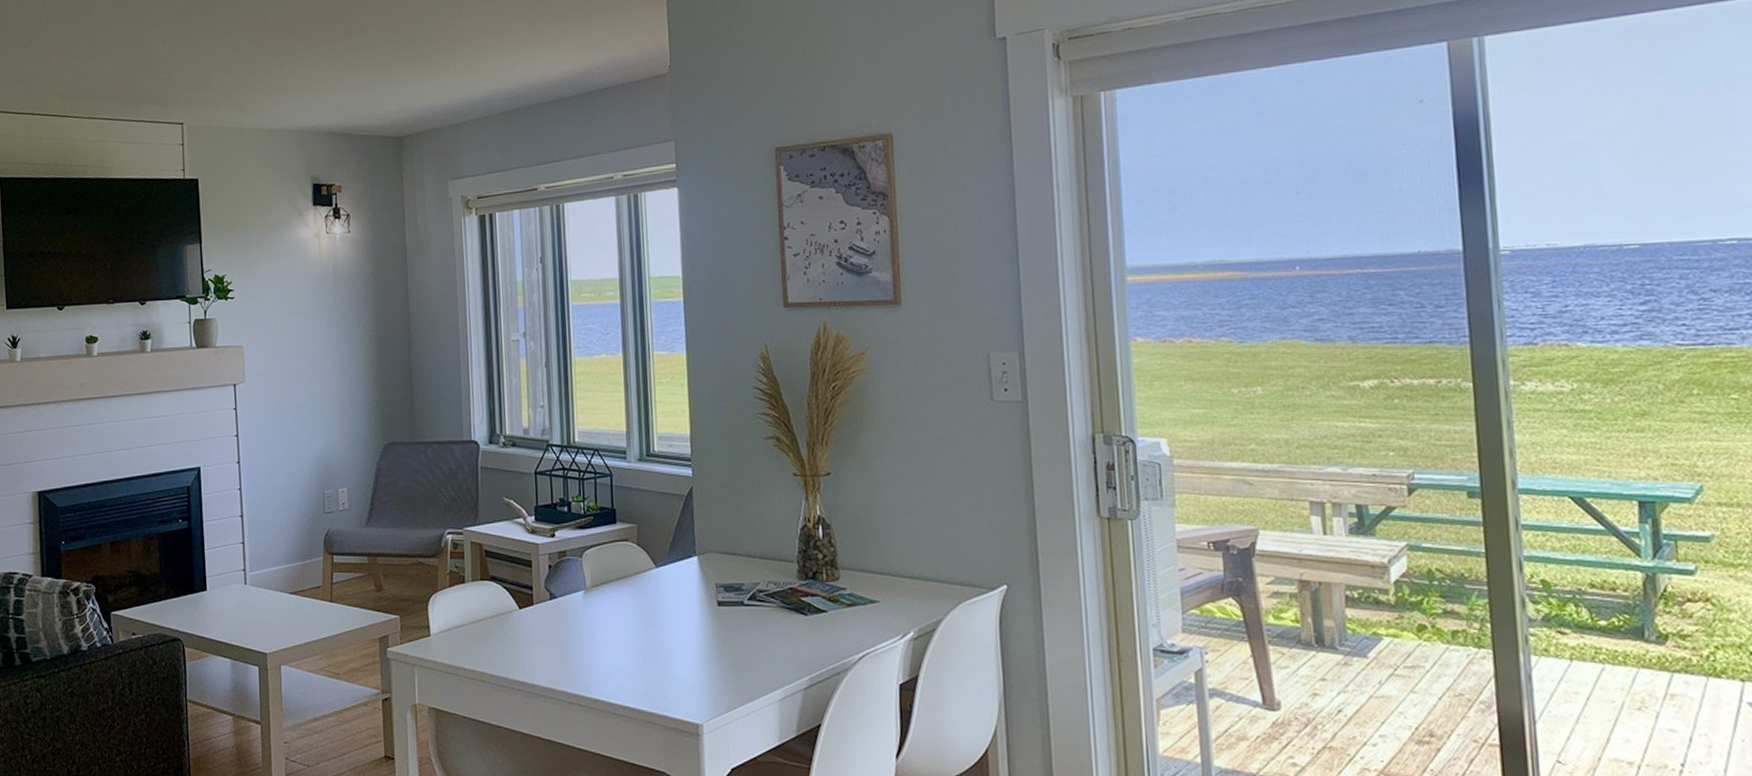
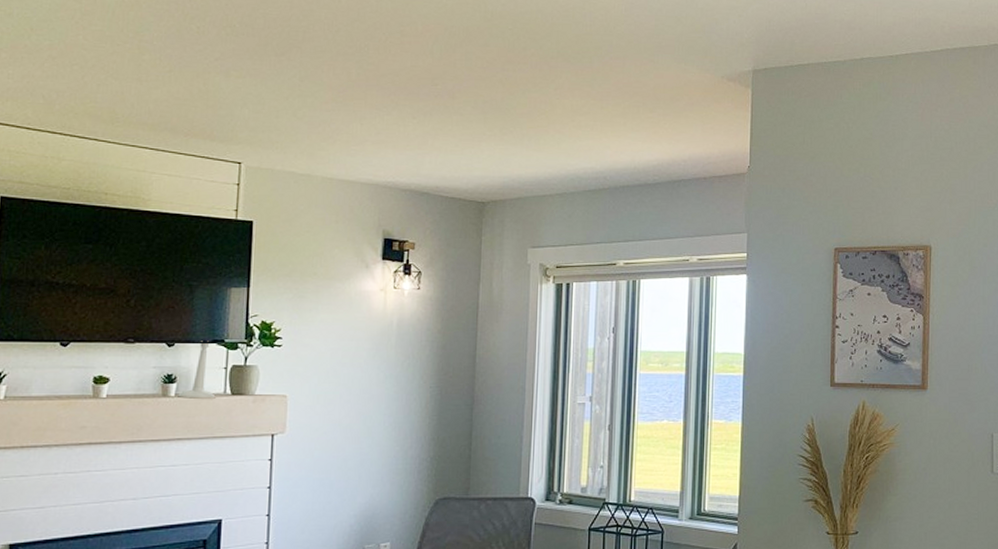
candlestick: none [153,297,184,354] -> present [178,341,216,400]

